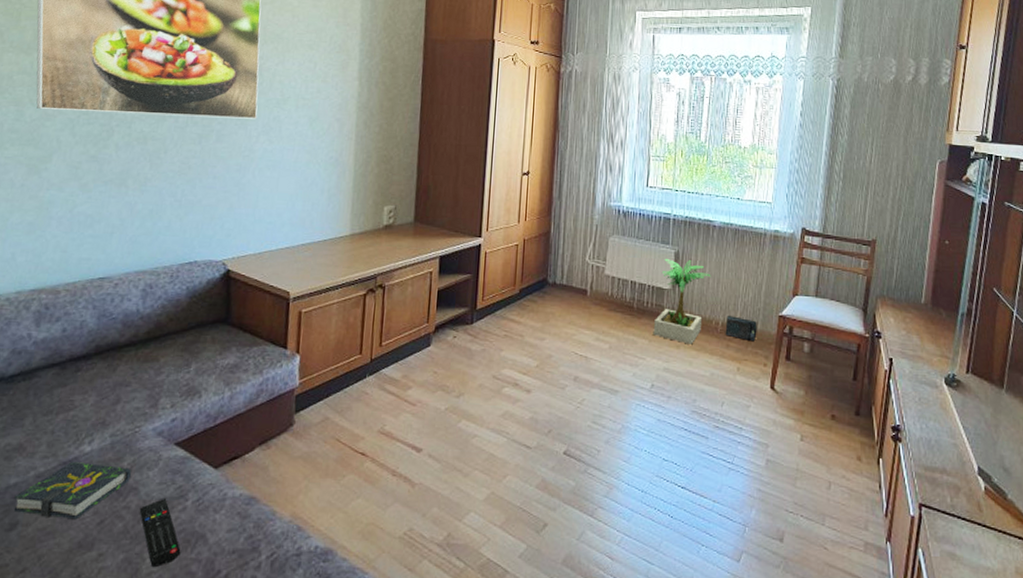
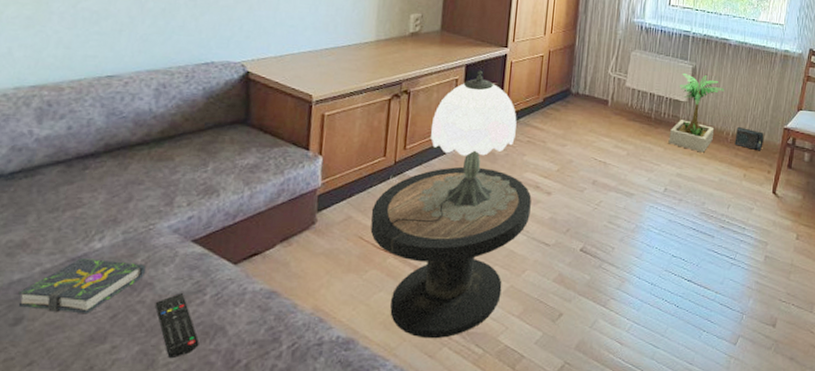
side table: none [347,363,511,550] -> present [370,166,532,339]
table lamp: none [367,261,495,427] -> present [390,70,517,225]

